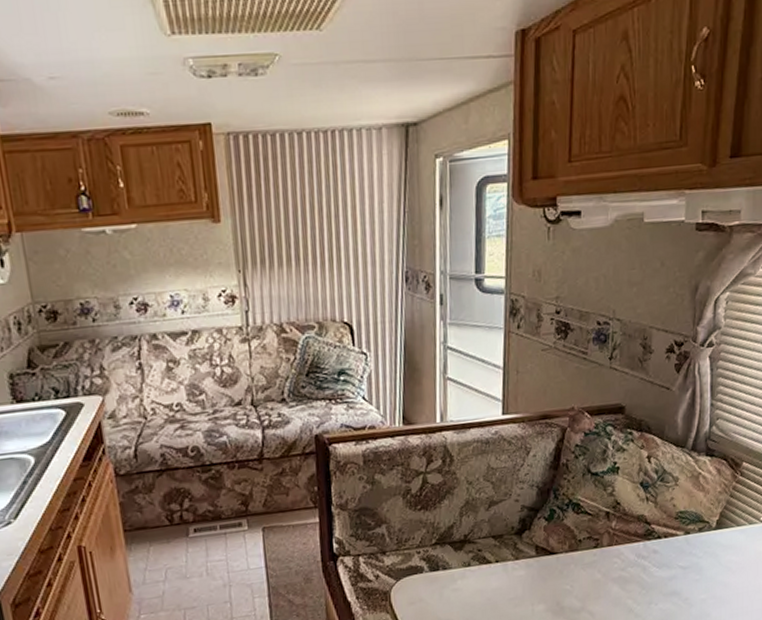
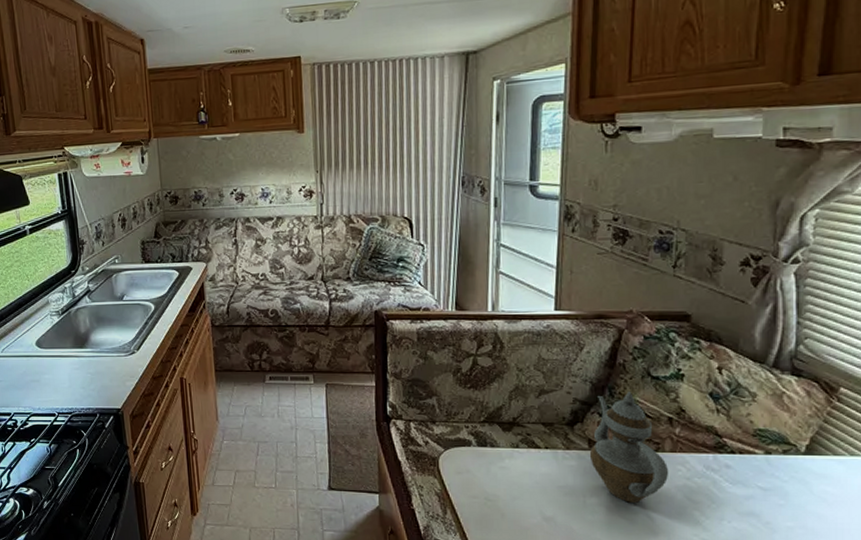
teapot: none [536,490,607,603] -> present [589,391,669,503]

